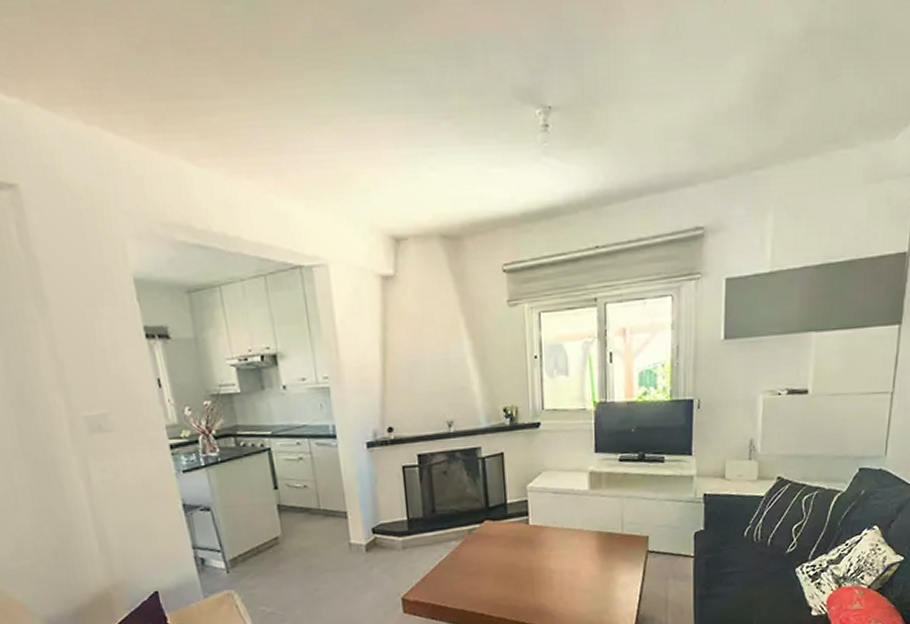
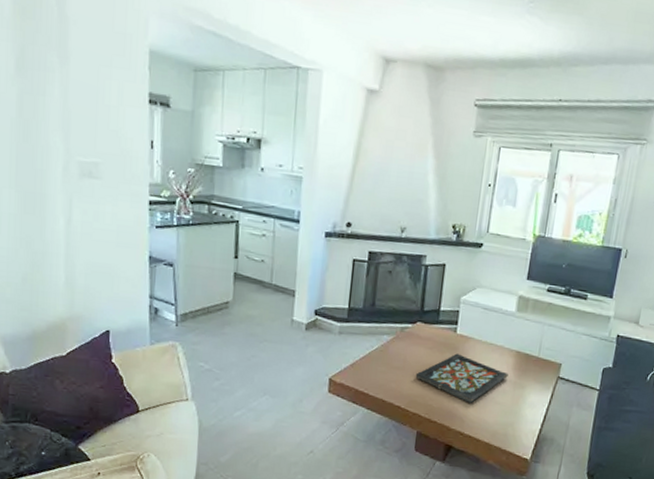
decorative tray: none [493,546,593,597] -> present [415,353,509,403]

